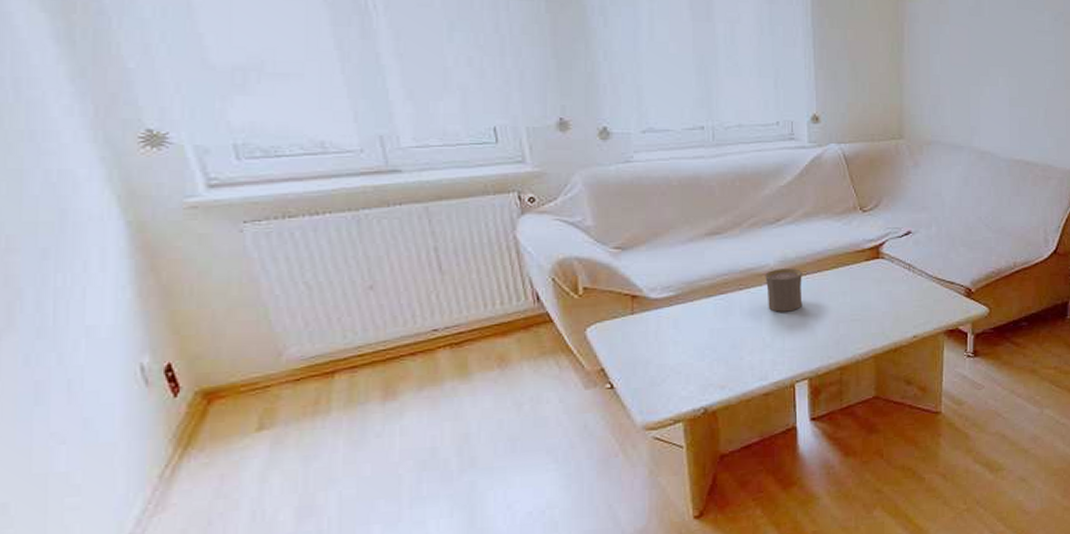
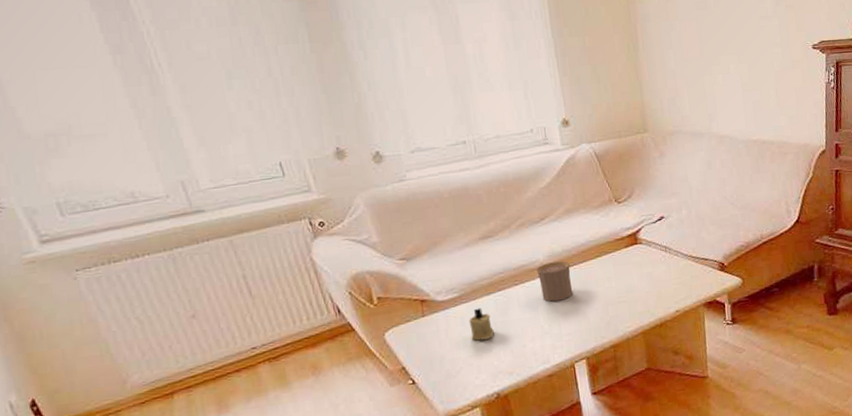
candle: none [683,311,709,347] -> present [469,308,494,341]

